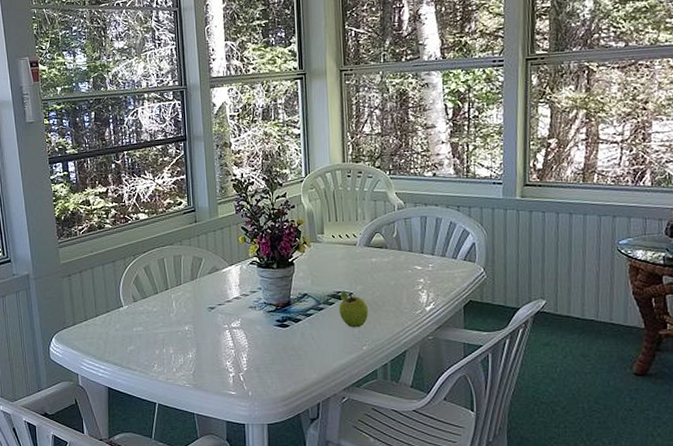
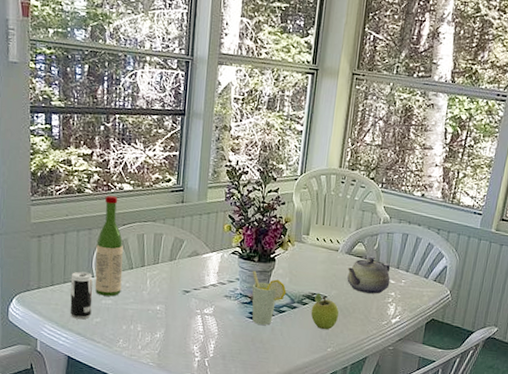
beverage can: none [102,303,125,350] -> present [70,271,93,320]
wine bottle: none [121,226,150,323] -> present [95,195,124,297]
cup: none [273,277,311,331] -> present [252,270,287,325]
teapot: none [369,245,417,284] -> present [347,256,391,294]

